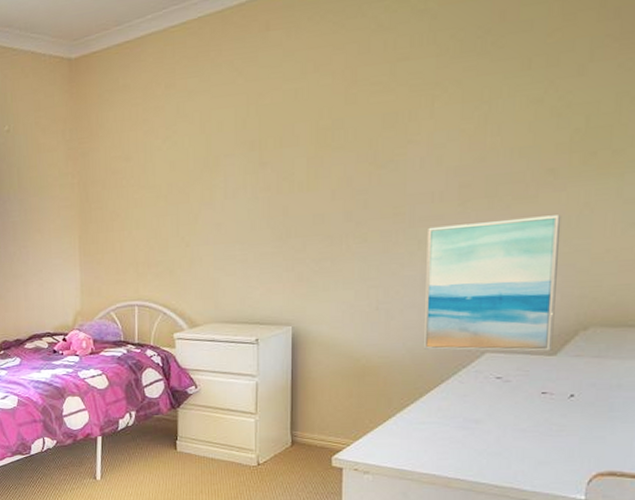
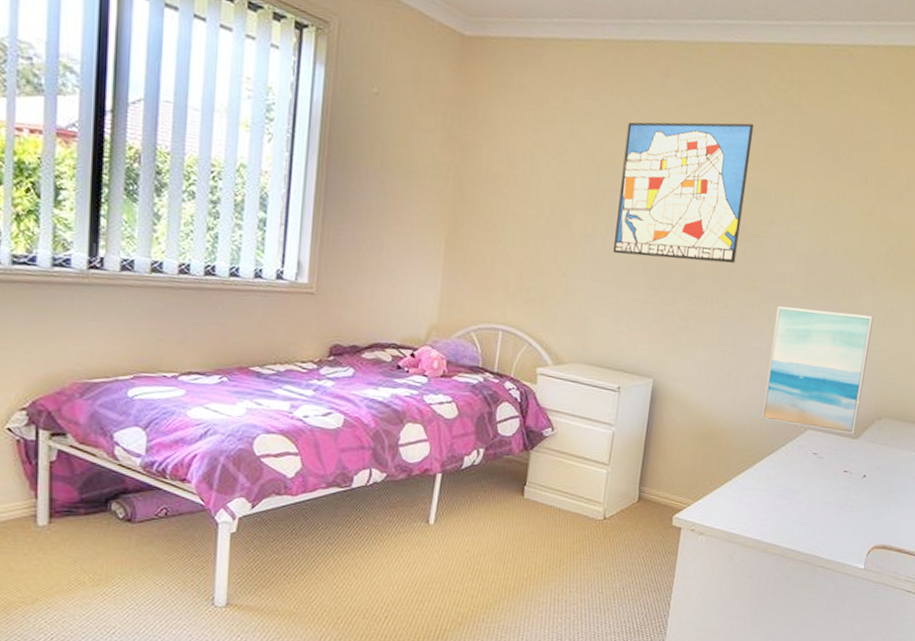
wall art: none [233,47,374,214] -> present [613,122,754,263]

